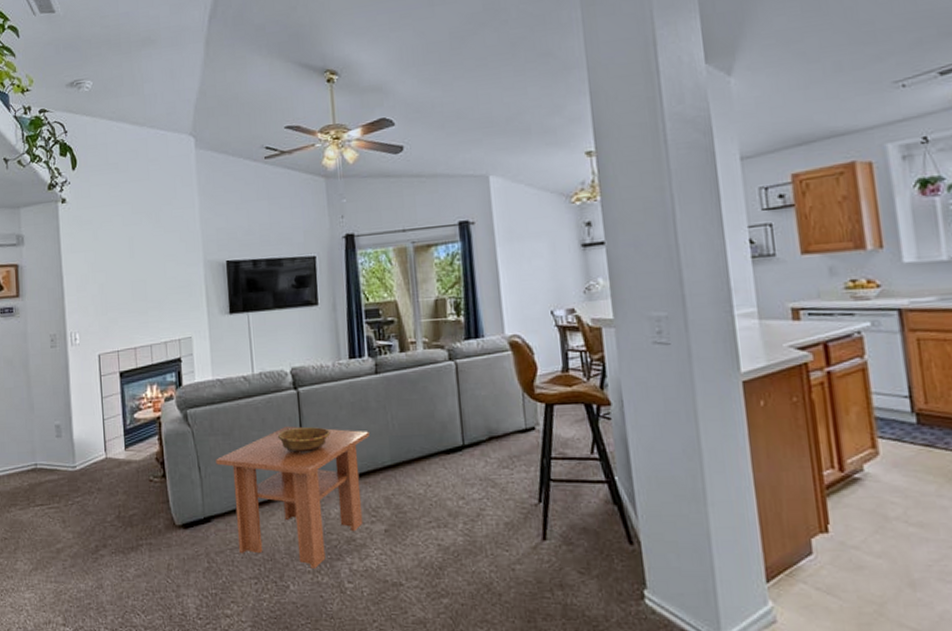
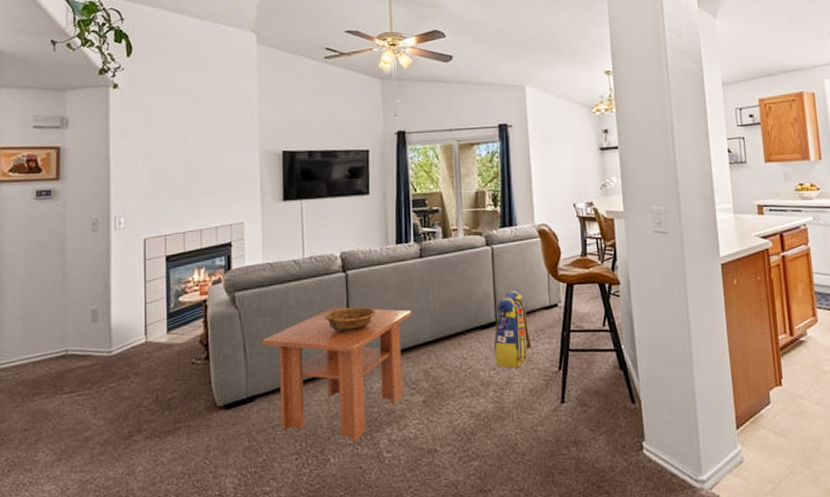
backpack: none [461,410,506,498] -> present [494,289,532,368]

